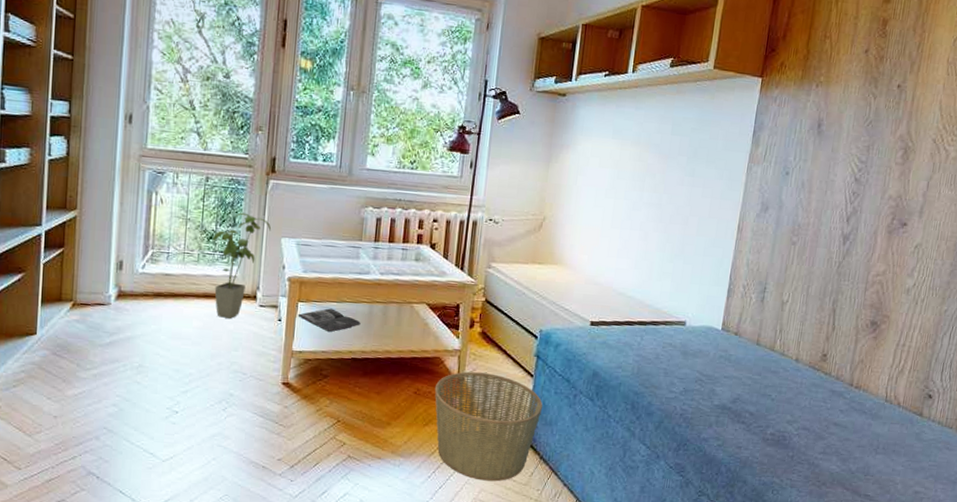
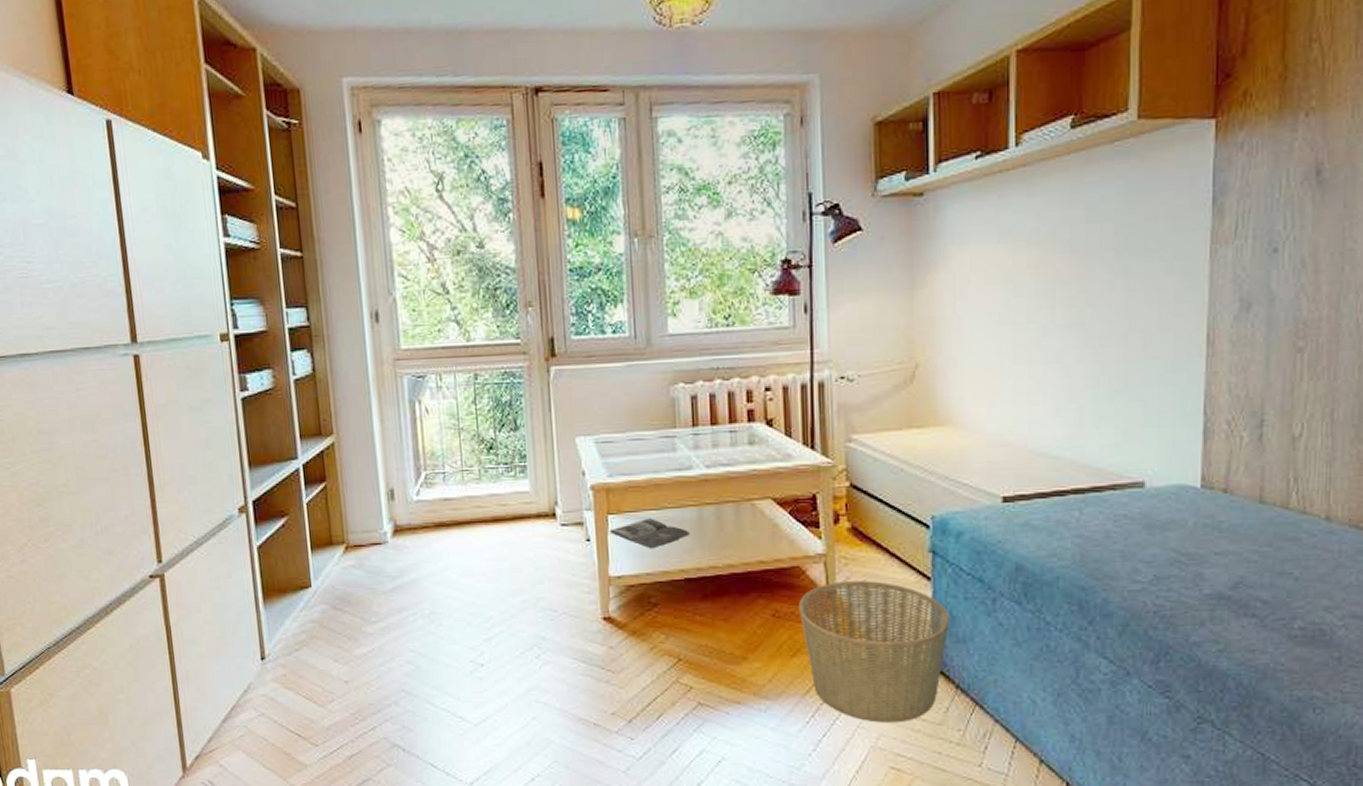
house plant: present [213,212,272,319] -> none [493,411,562,545]

